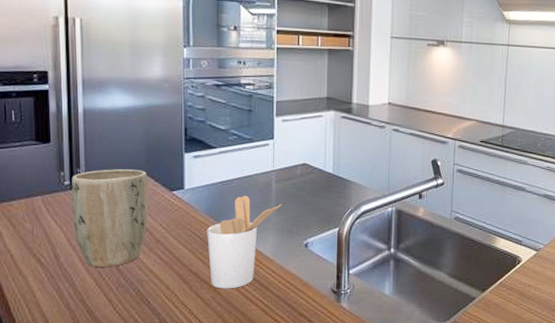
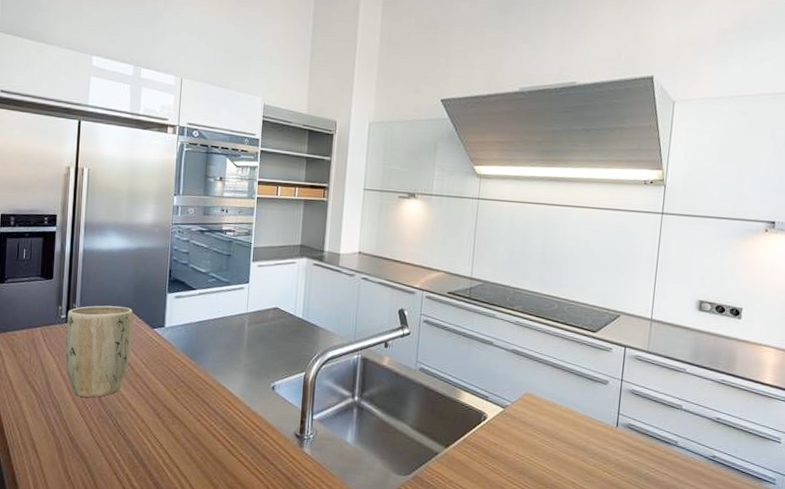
utensil holder: present [207,195,282,289] -> none [182,335,253,427]

